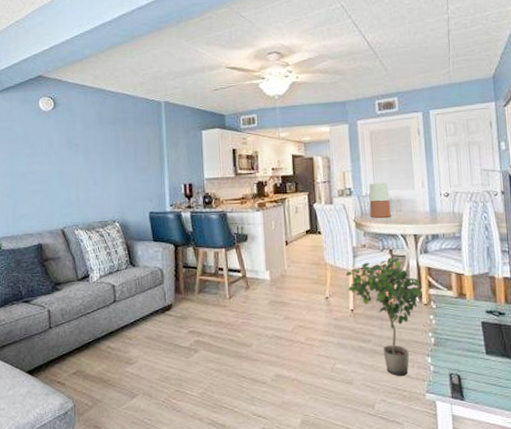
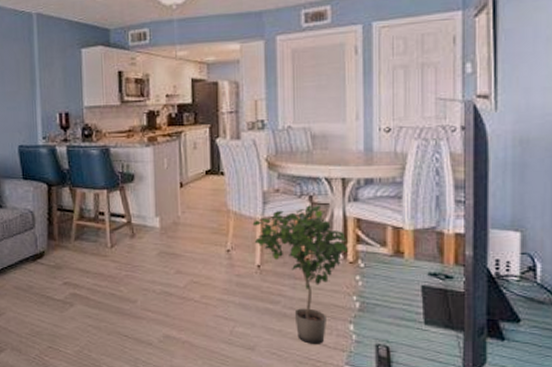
vase: present [369,182,391,219] -> none [286,113,314,158]

